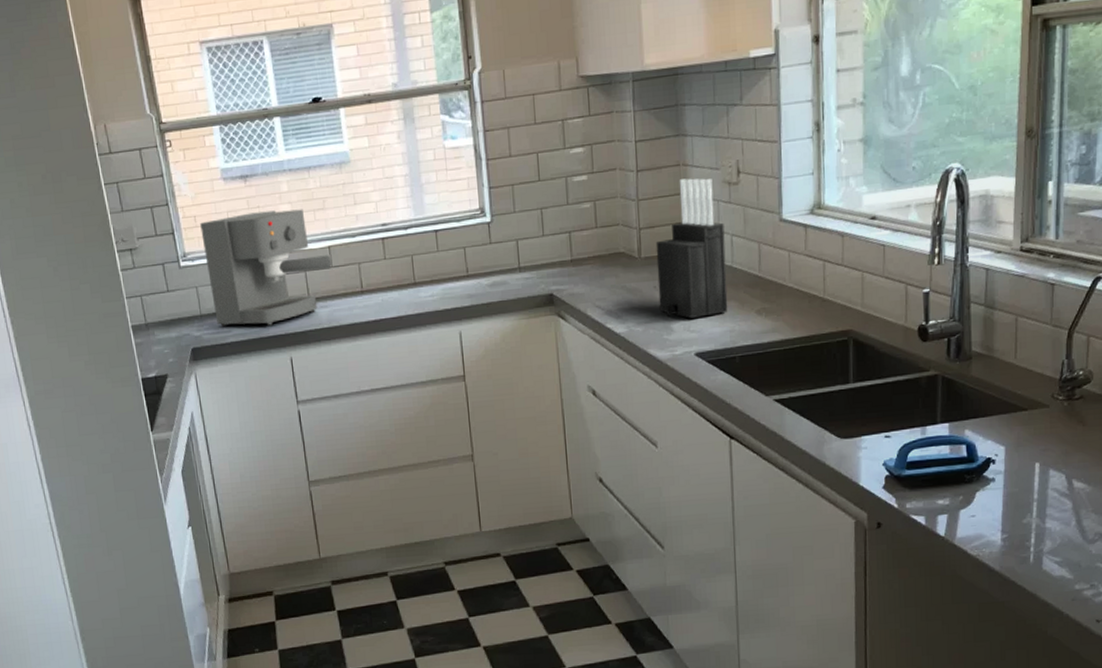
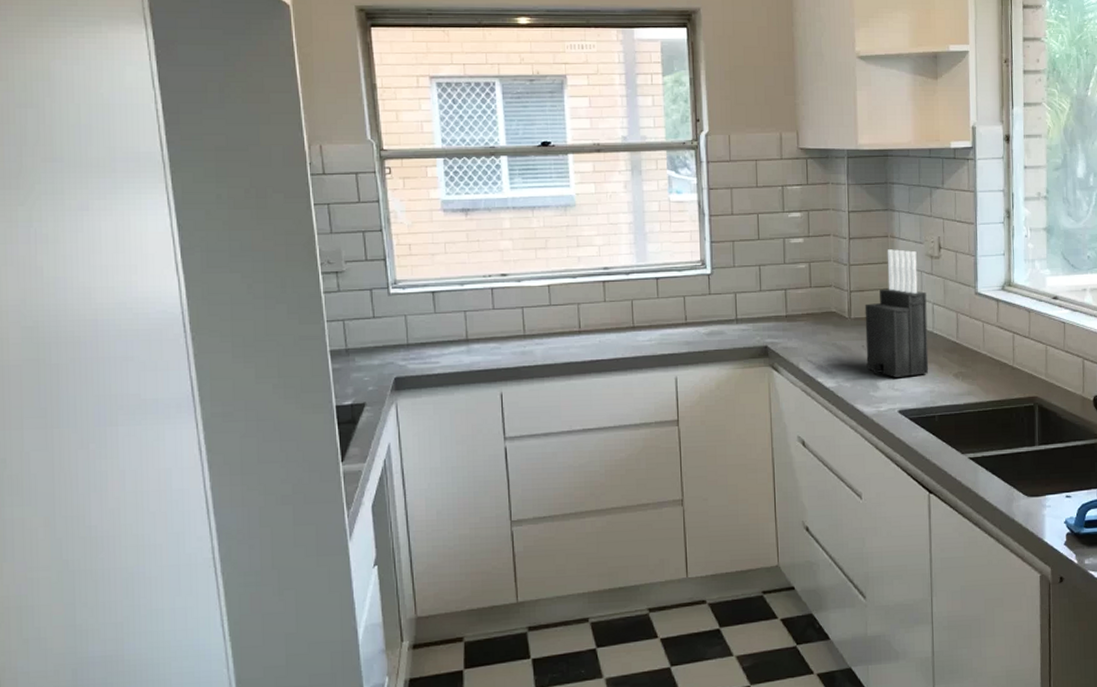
coffee maker: present [200,209,331,326] -> none [415,245,550,359]

